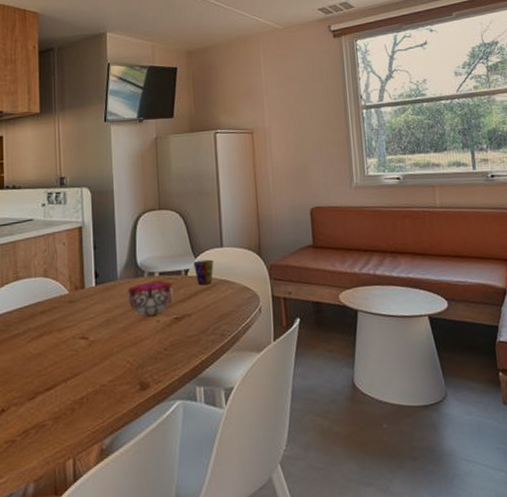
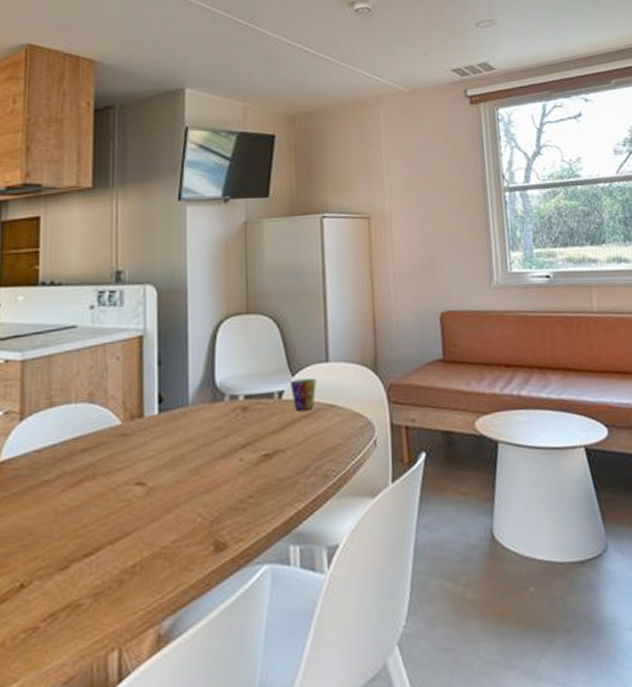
decorative bowl: present [127,281,174,316] -> none [201,407,263,453]

